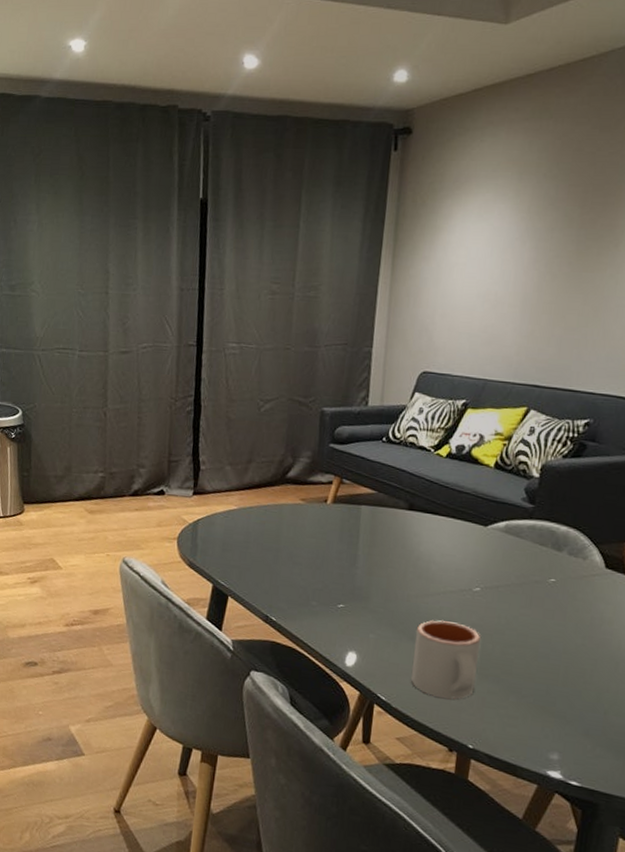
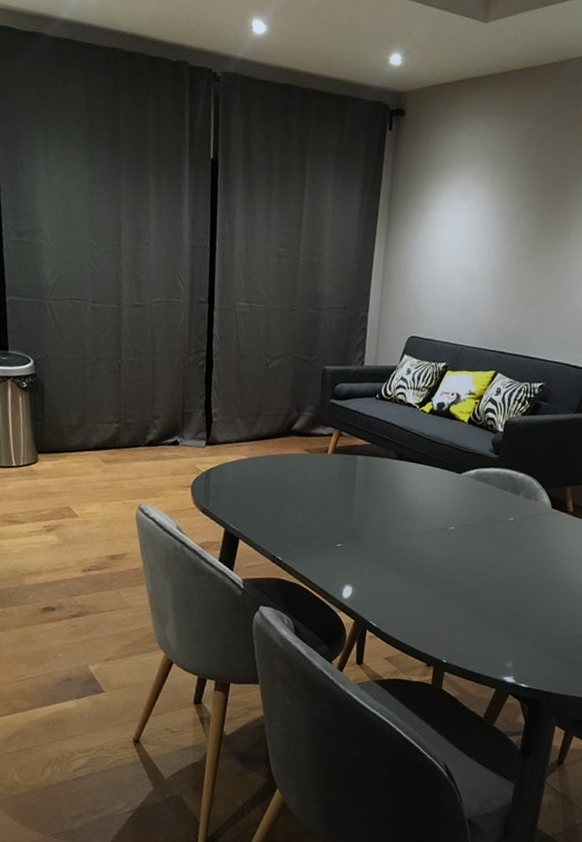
mug: present [411,620,481,700] -> none [398,555,455,623]

